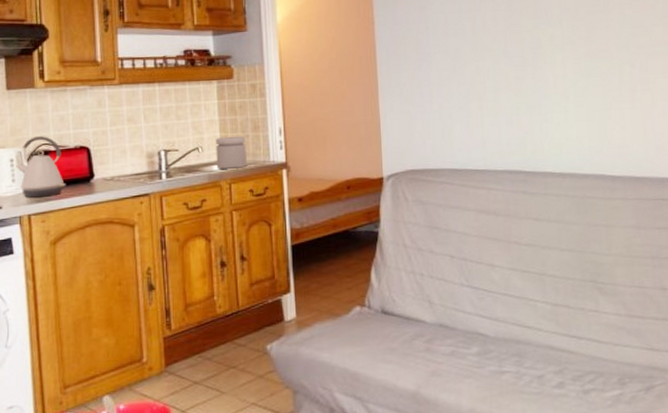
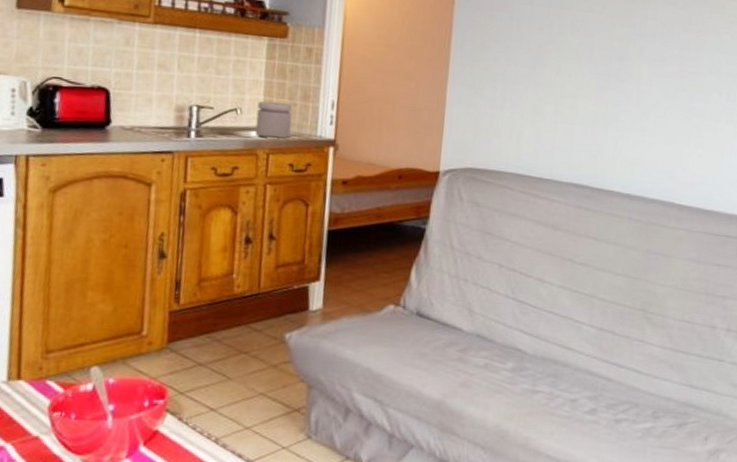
kettle: present [16,136,66,198] -> none [17,67,76,138]

